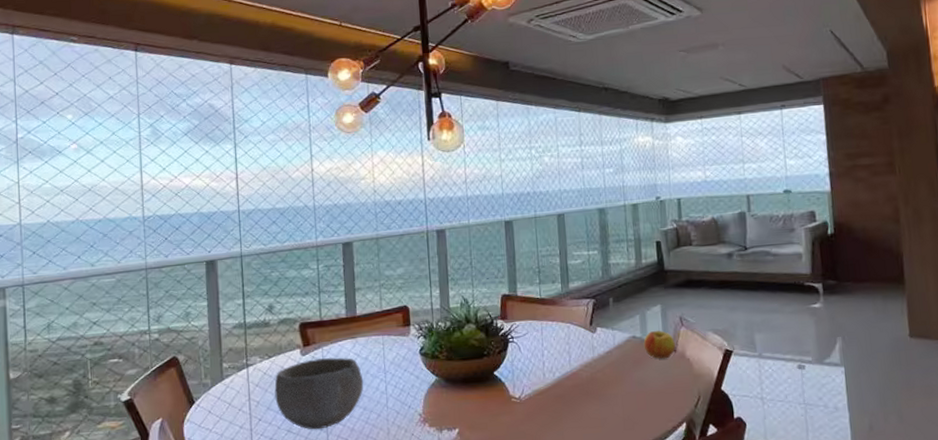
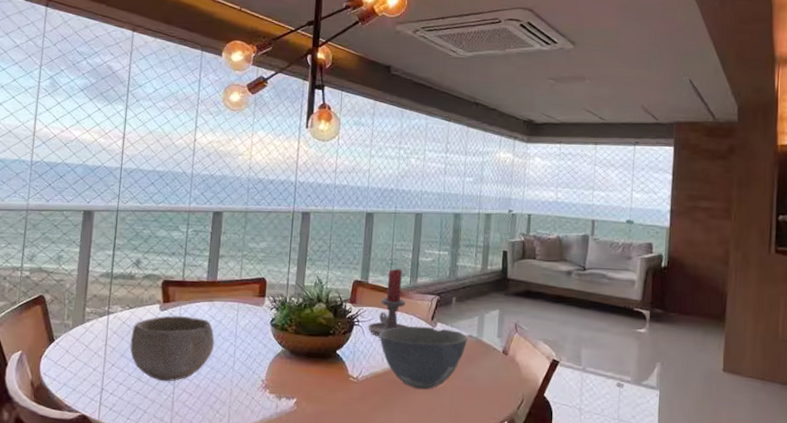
candle holder: none [523,276,566,350] -> present [368,268,408,336]
bowl: none [537,333,632,401] -> present [379,326,468,390]
apple: present [643,330,676,359] -> none [478,333,508,361]

